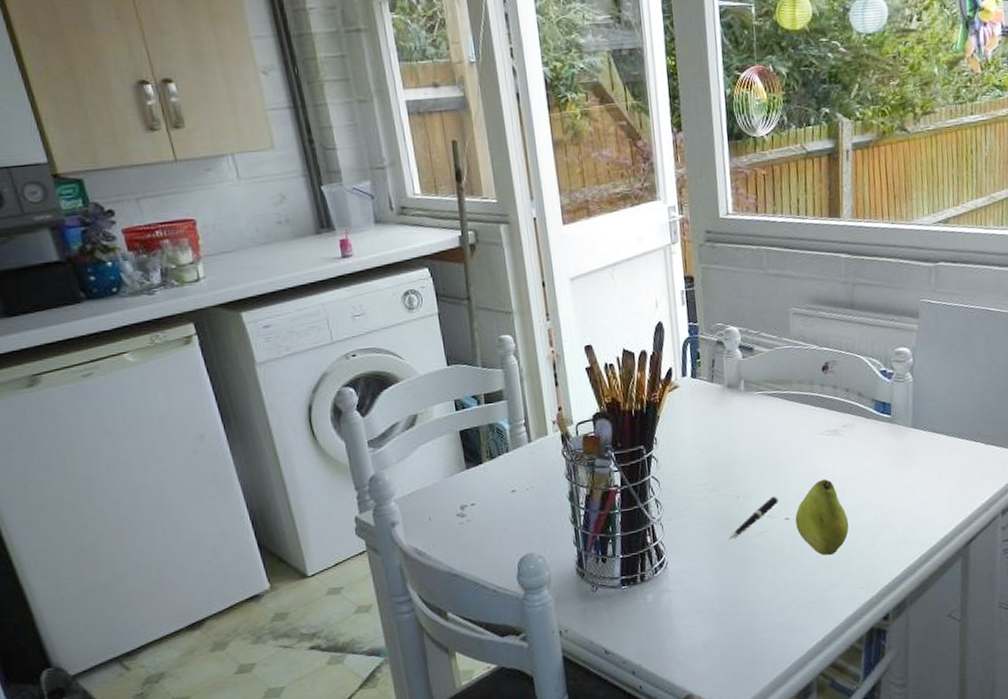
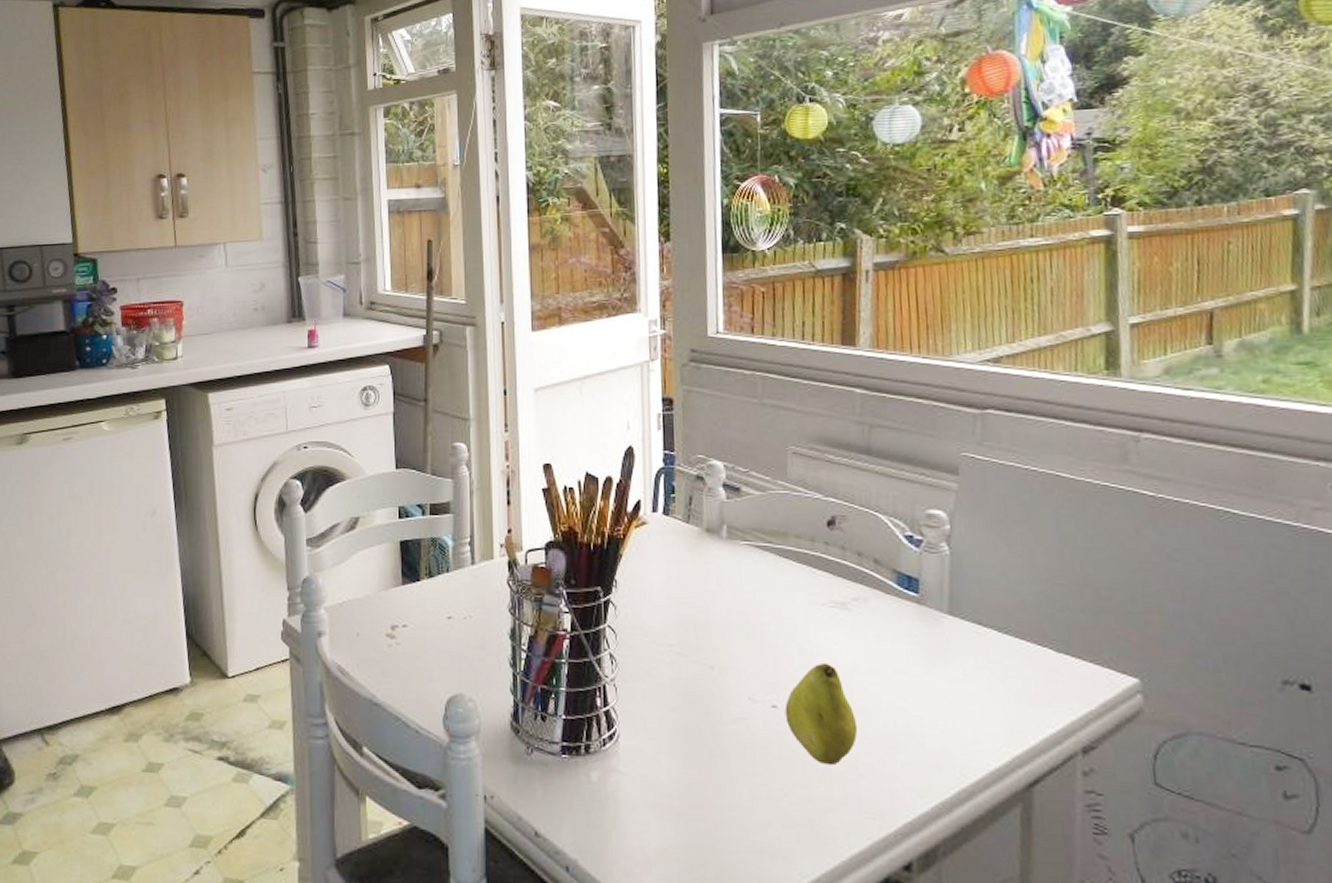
pen: present [728,496,778,541] -> none [697,674,764,722]

